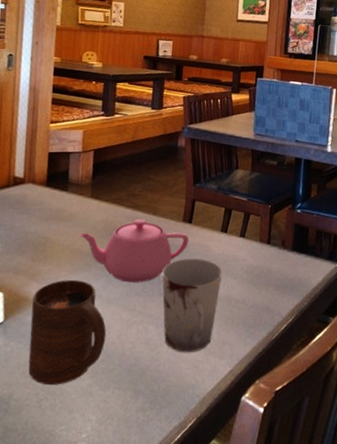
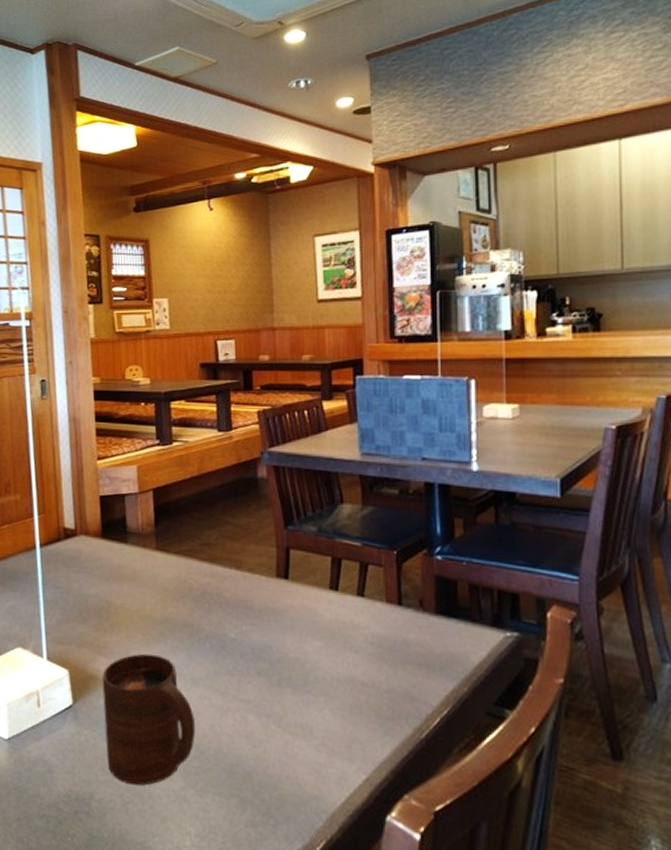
teapot: present [79,218,189,283] -> none [147,575,288,659]
cup: present [162,258,223,353] -> none [257,625,338,753]

